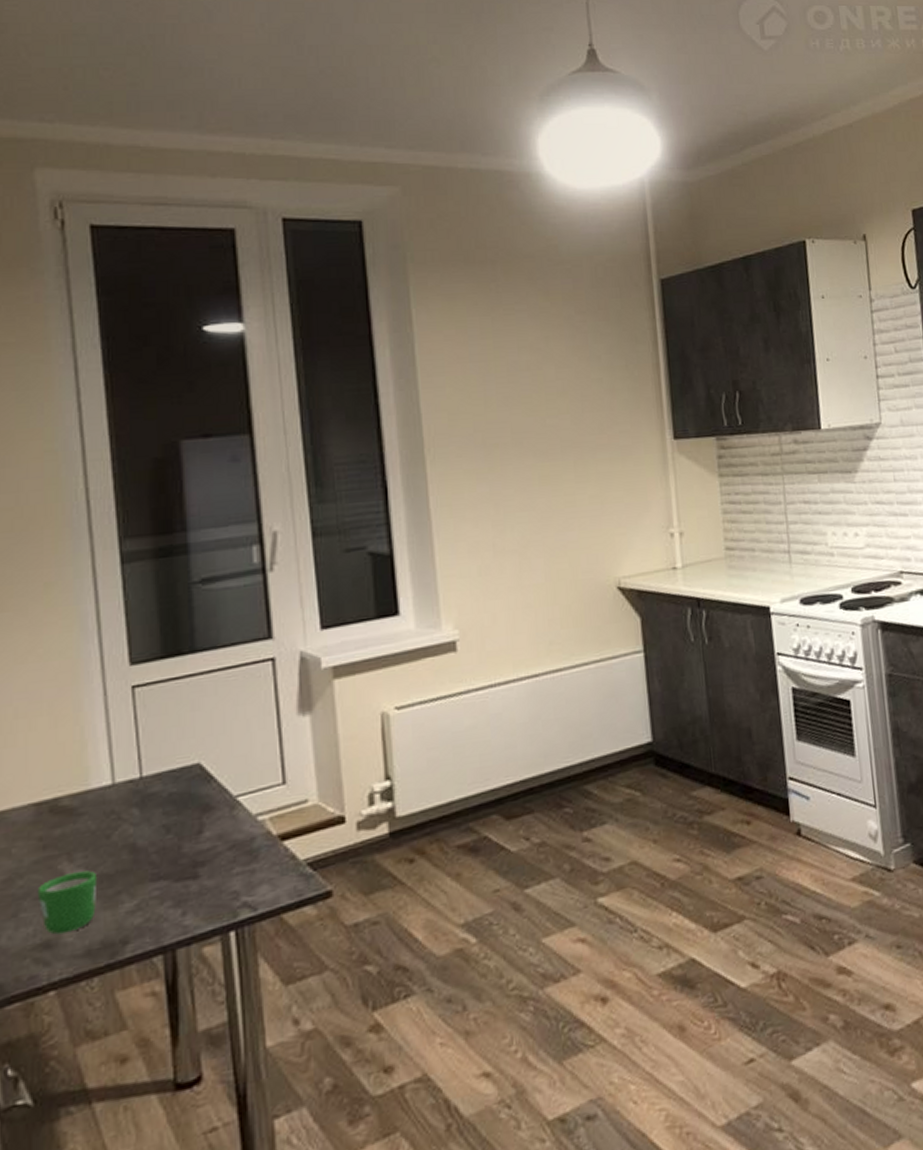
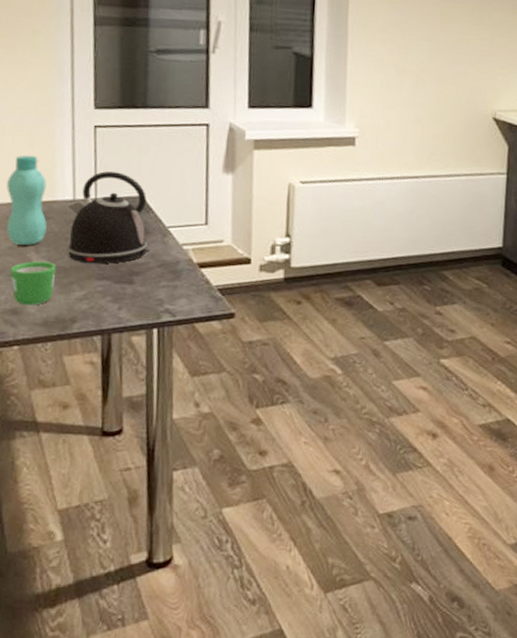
bottle: none [26,737,81,857] -> present [6,155,47,245]
kettle: none [107,738,215,864] -> present [67,171,150,264]

